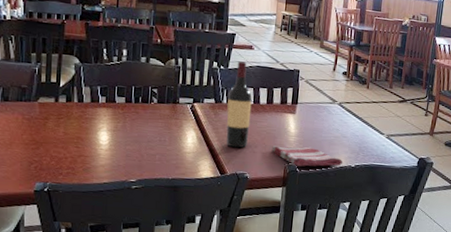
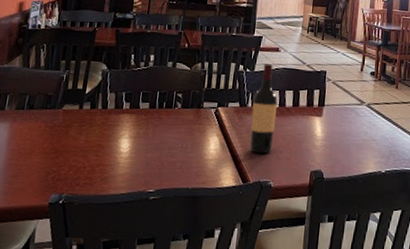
dish towel: present [272,146,342,167] -> none [297,151,372,173]

